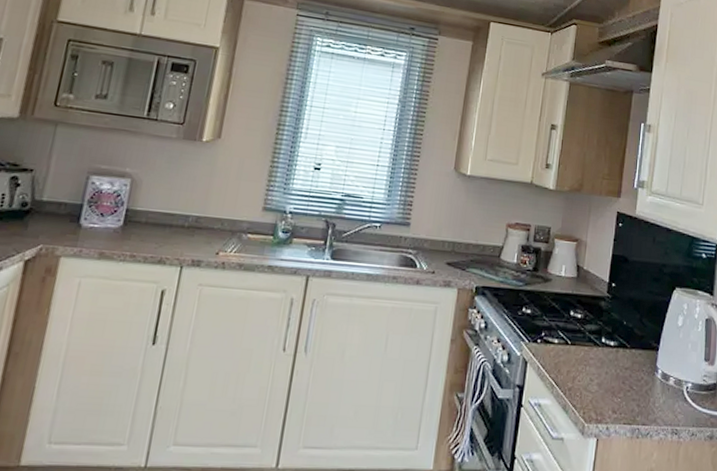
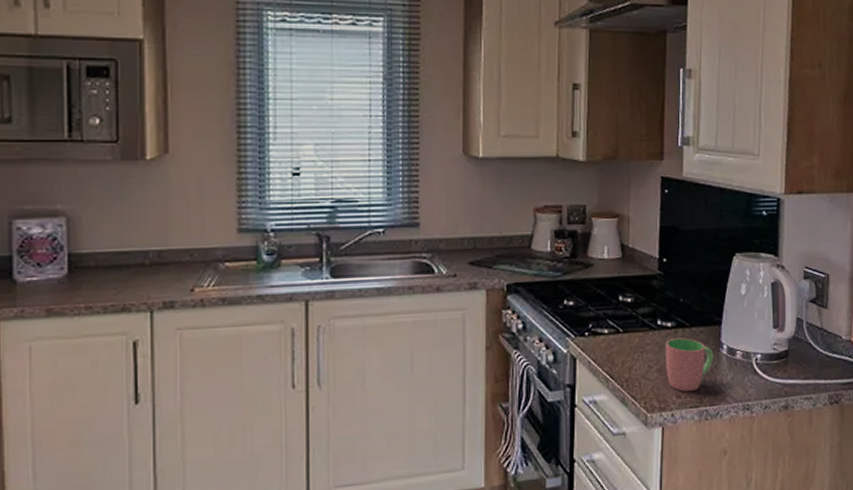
cup: none [605,356,649,409] -> present [665,337,713,392]

